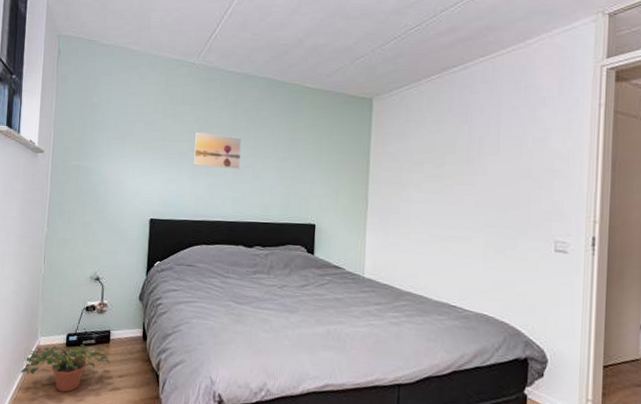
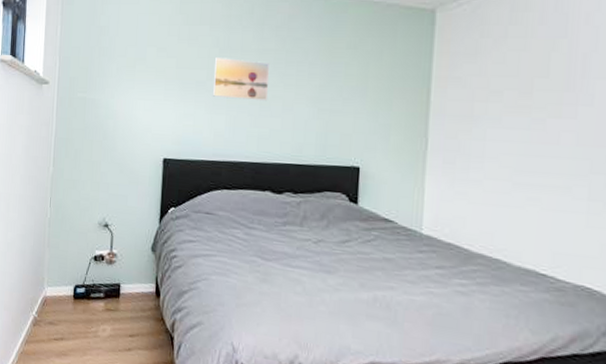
potted plant: present [21,343,110,393] -> none [27,297,120,350]

